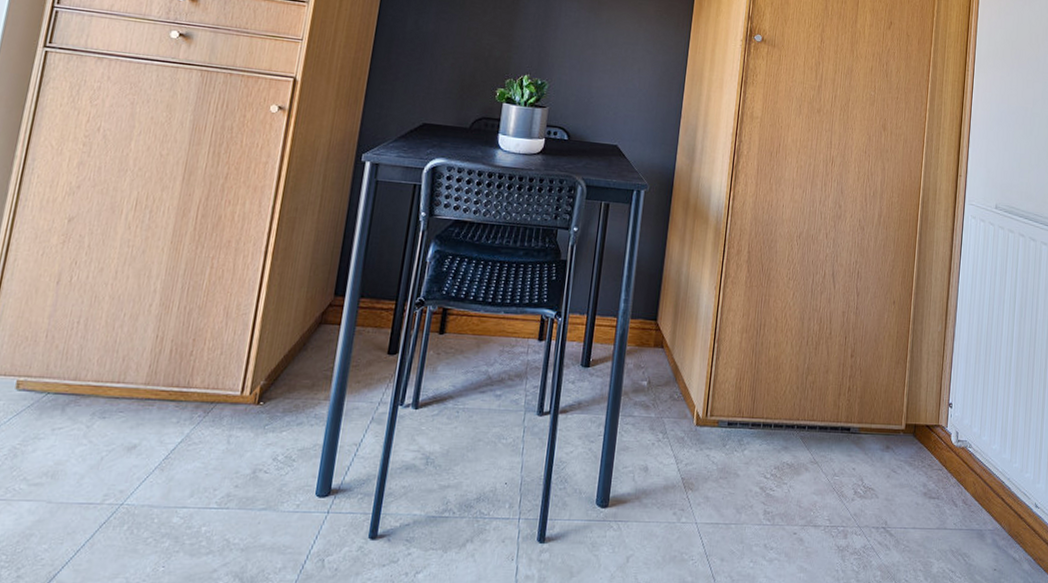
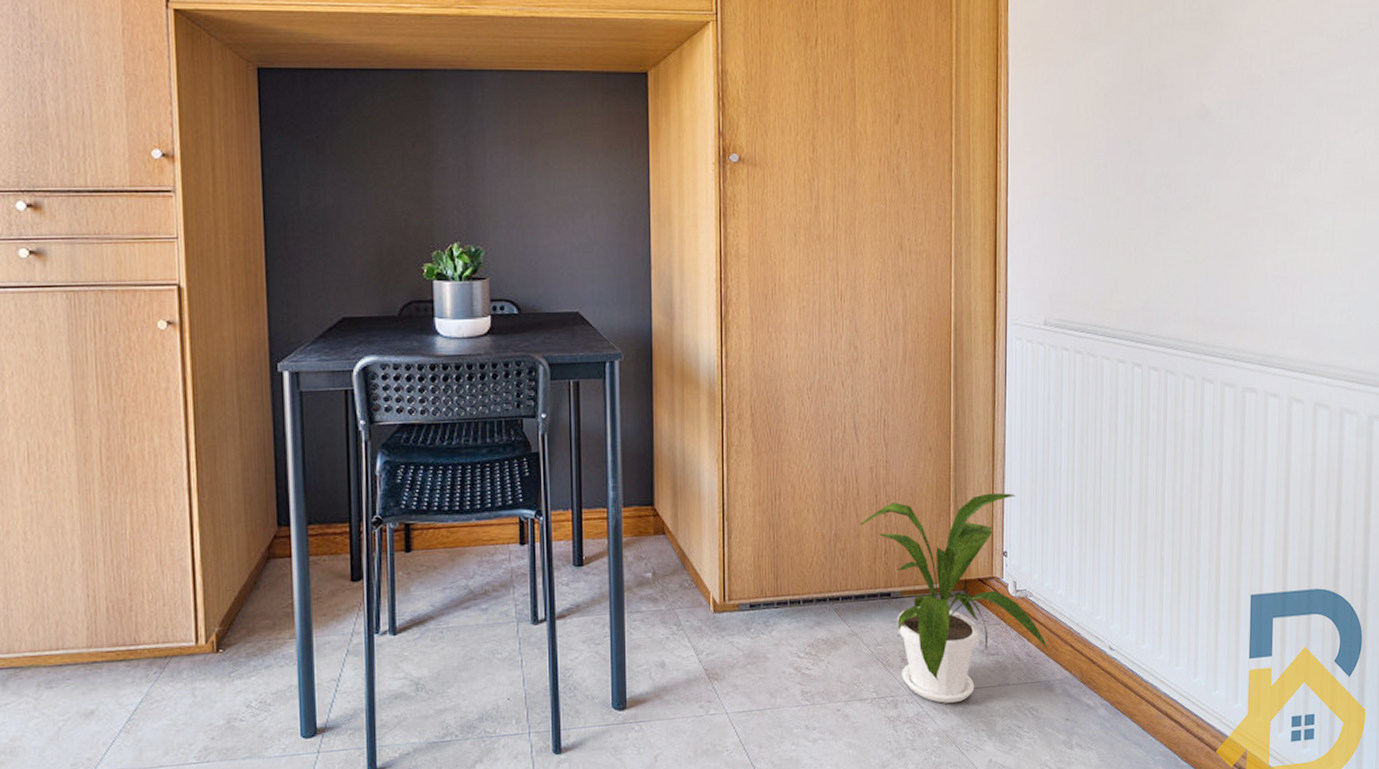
house plant: none [829,345,982,540] -> present [859,492,1048,703]

